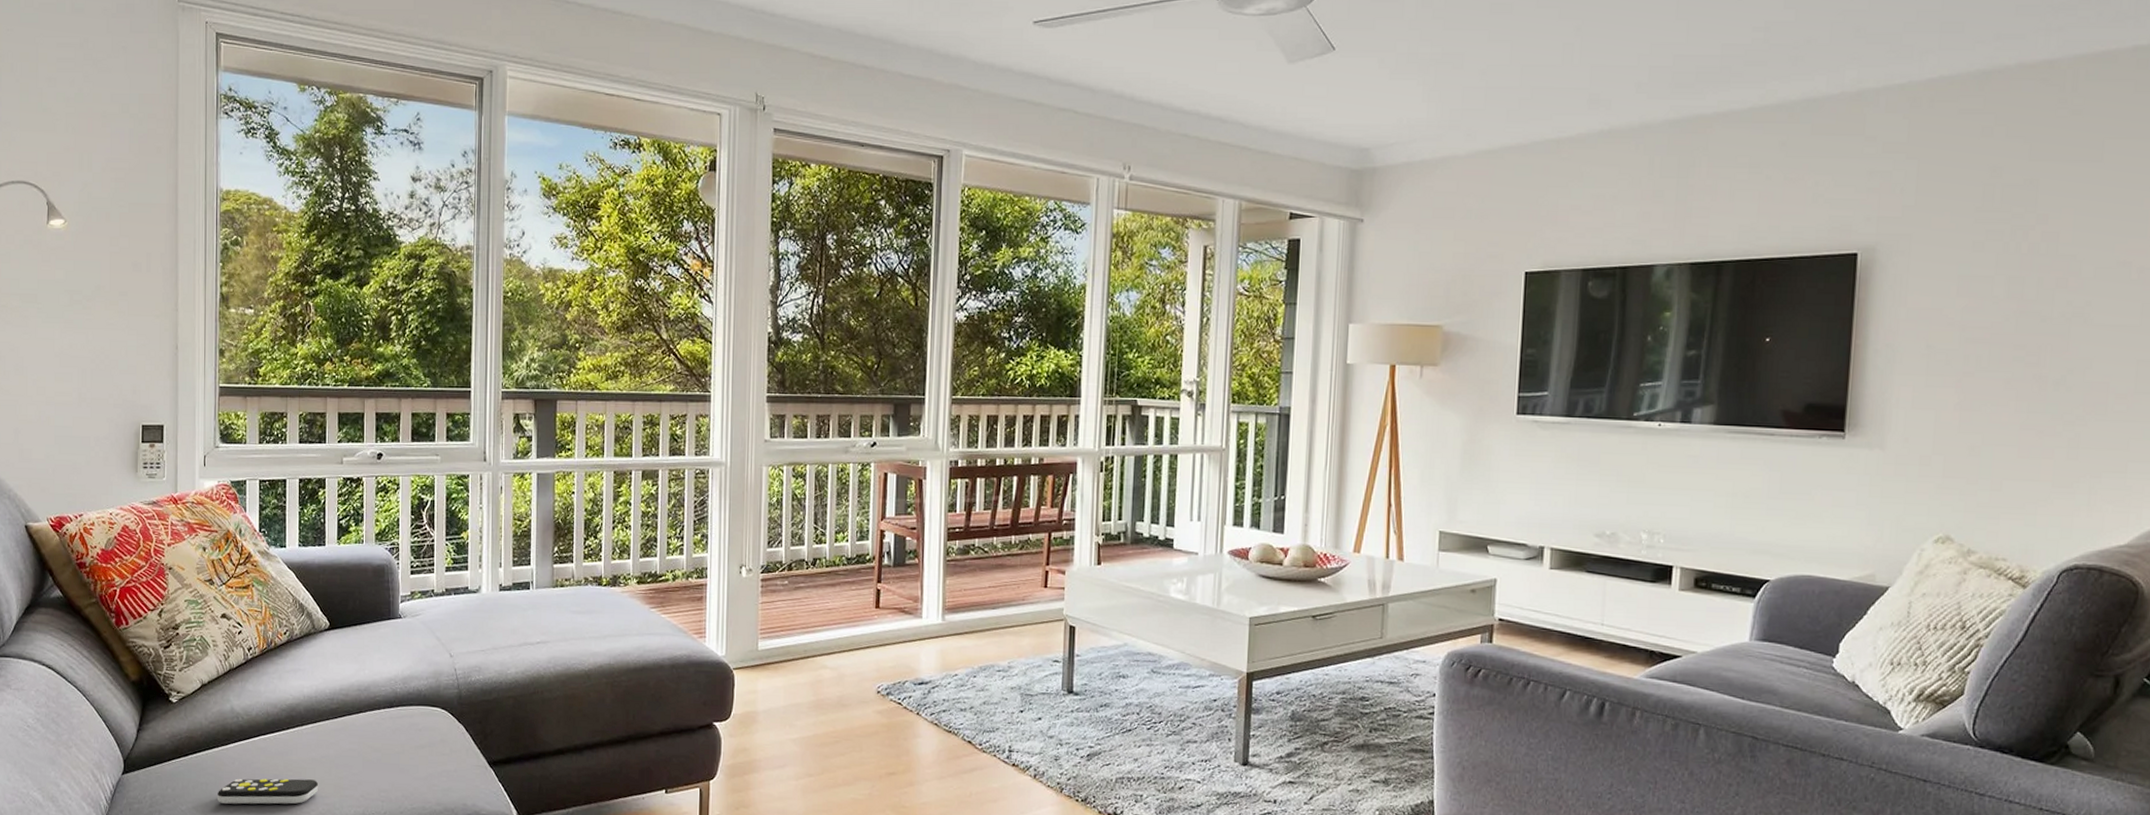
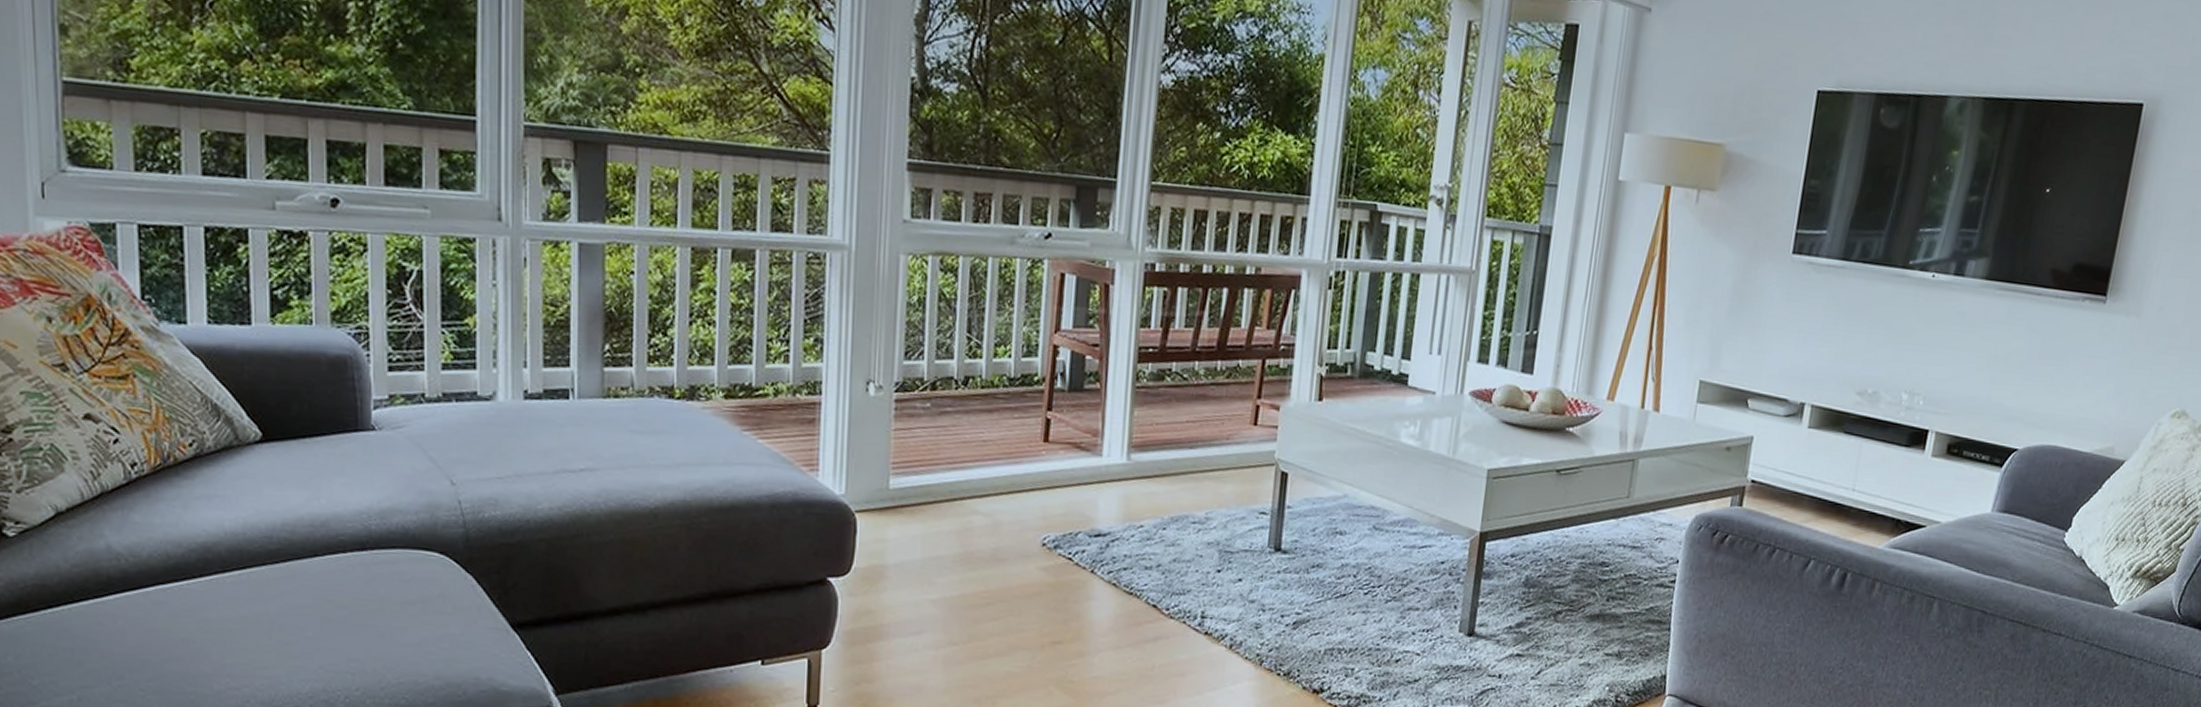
remote control: present [217,778,319,805] -> none [89,642,254,678]

